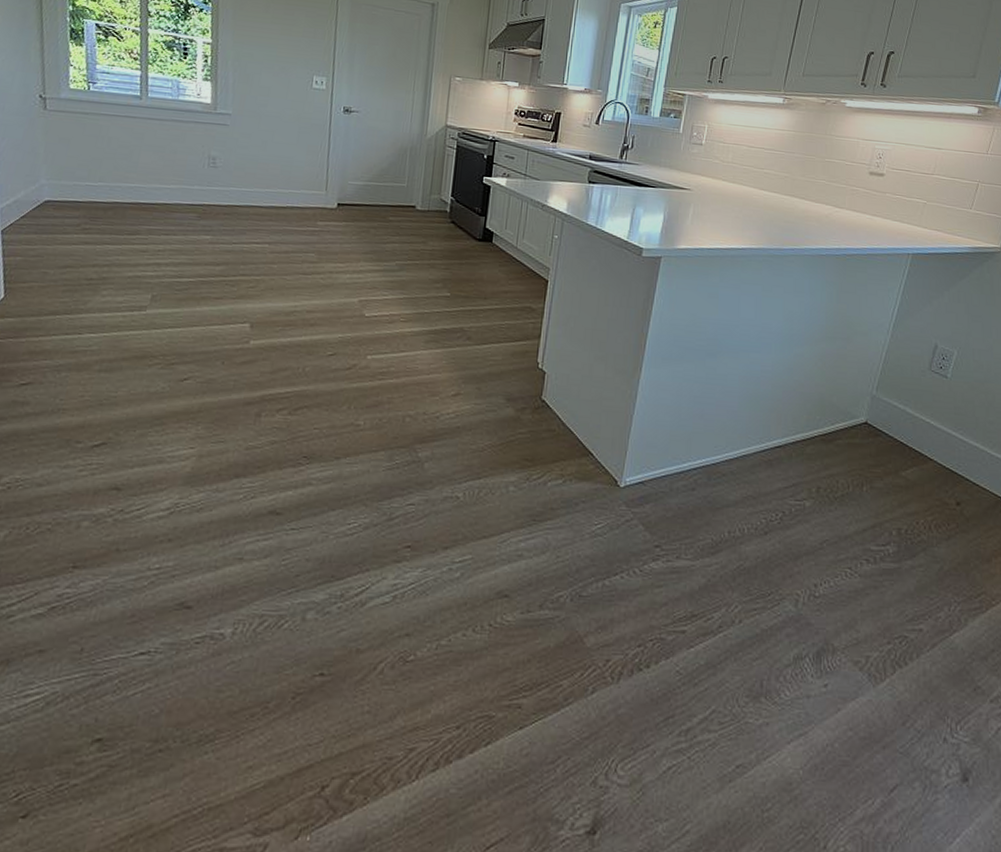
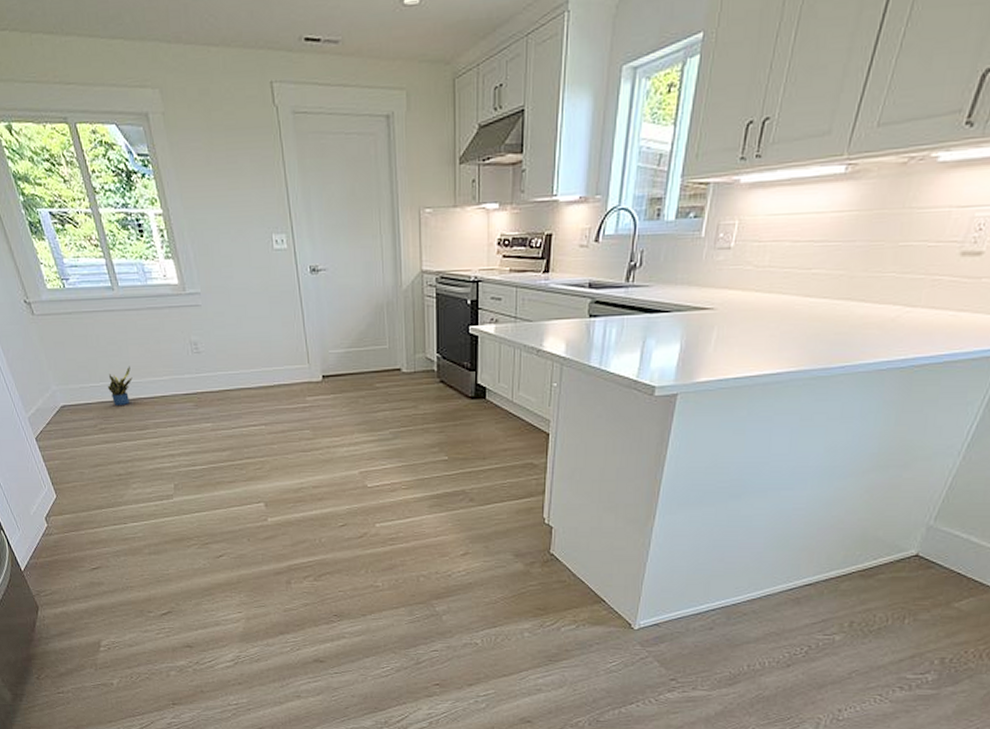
potted plant: none [105,170,137,208] -> present [108,366,133,405]

